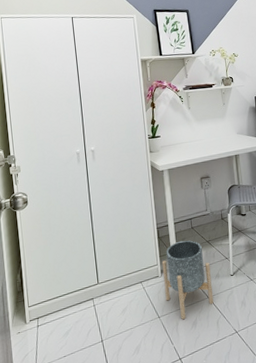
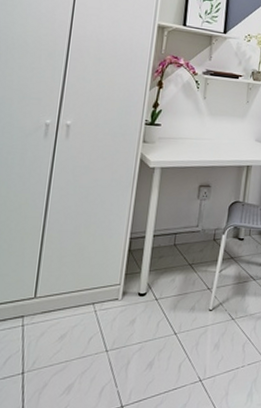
planter: present [162,240,214,319] -> none [120,258,187,357]

